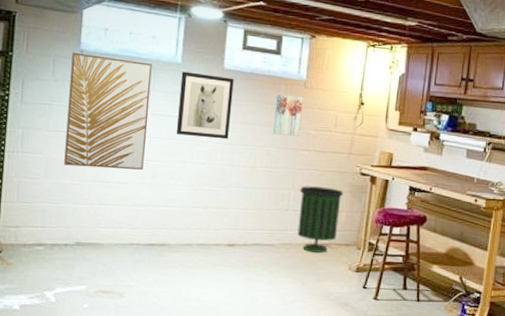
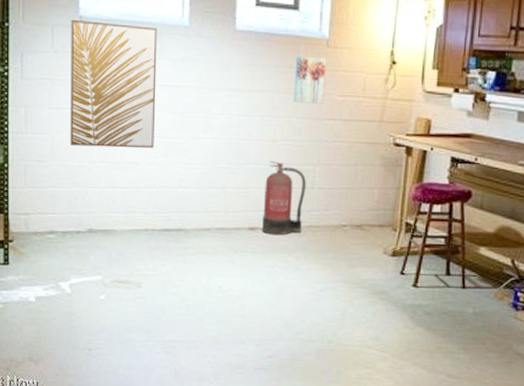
wall art: present [176,71,234,140] -> none [187,35,248,111]
fire extinguisher: none [240,185,282,252] -> present [262,161,306,236]
trash can: present [297,186,344,254] -> none [325,160,376,236]

